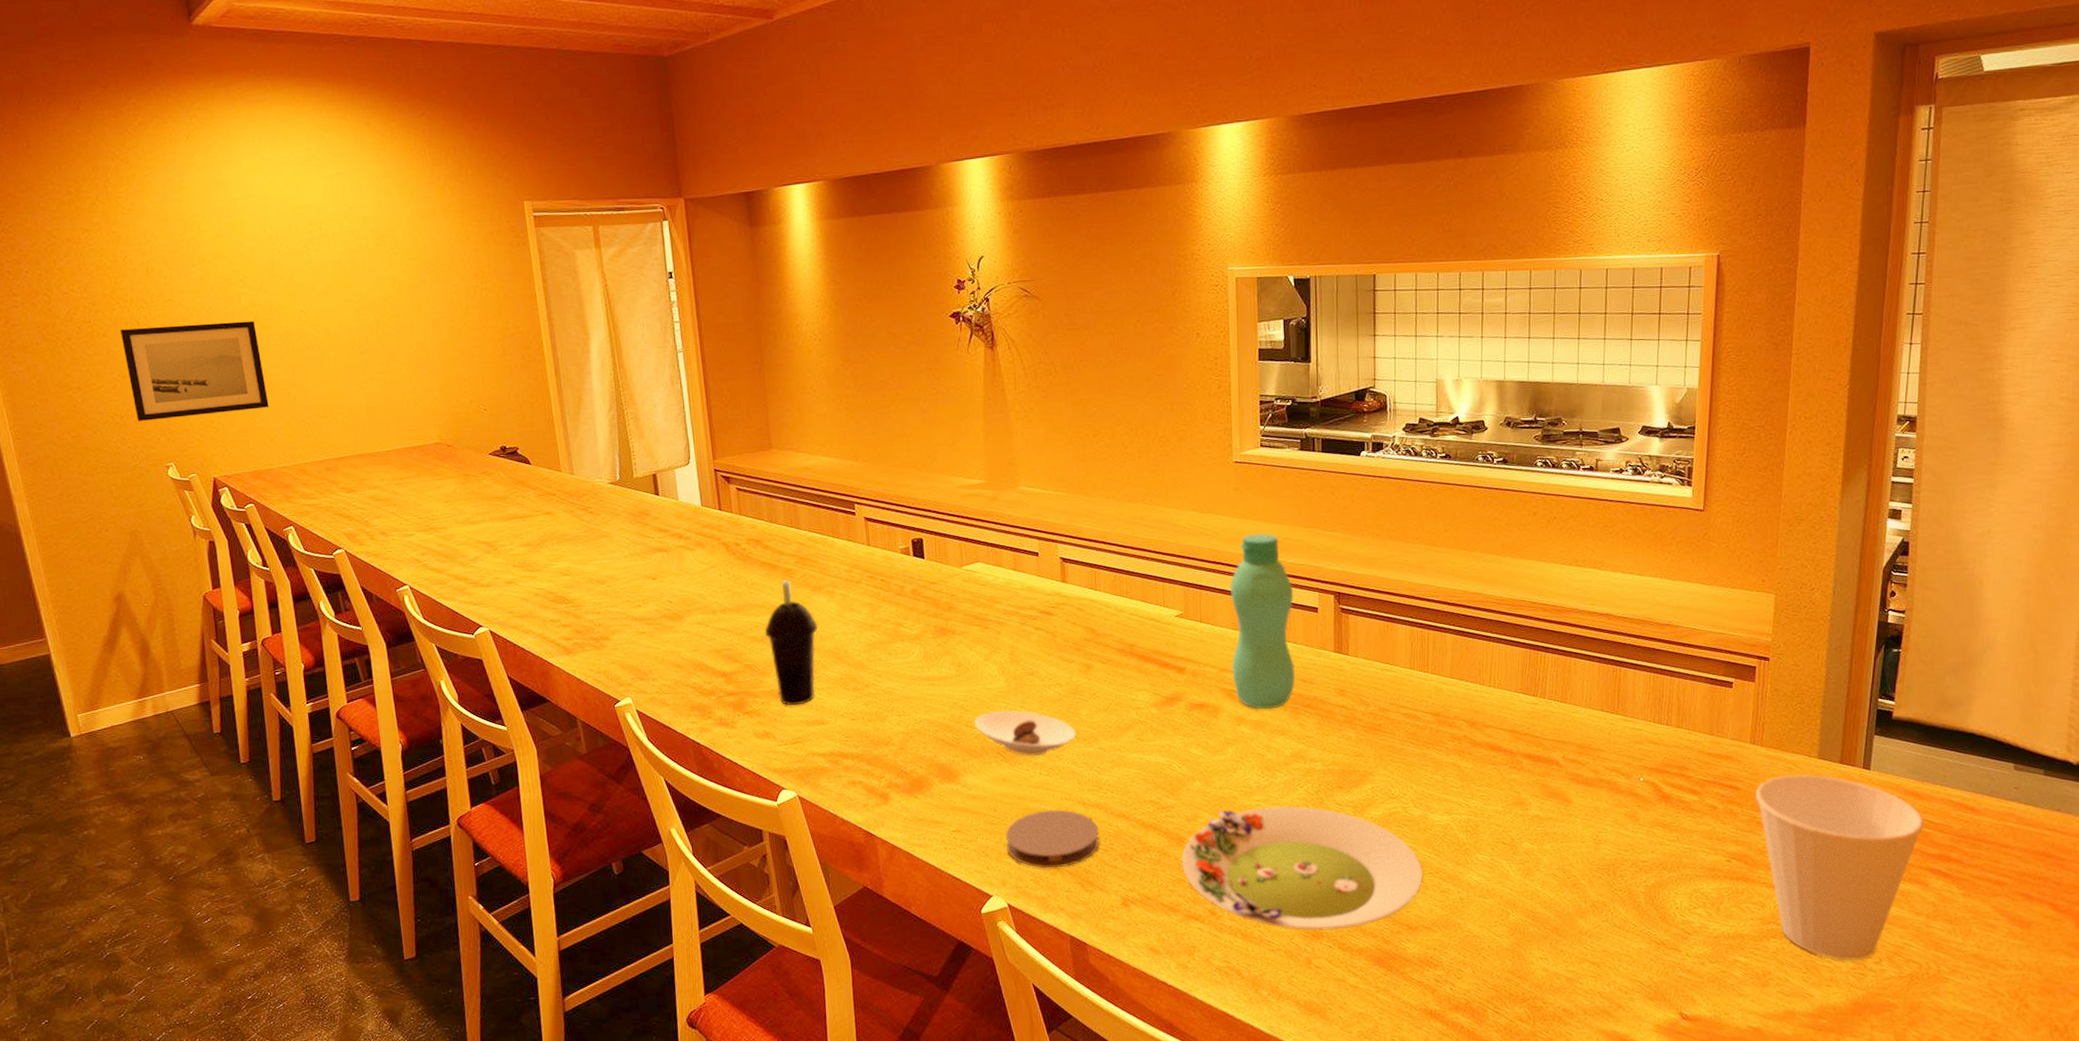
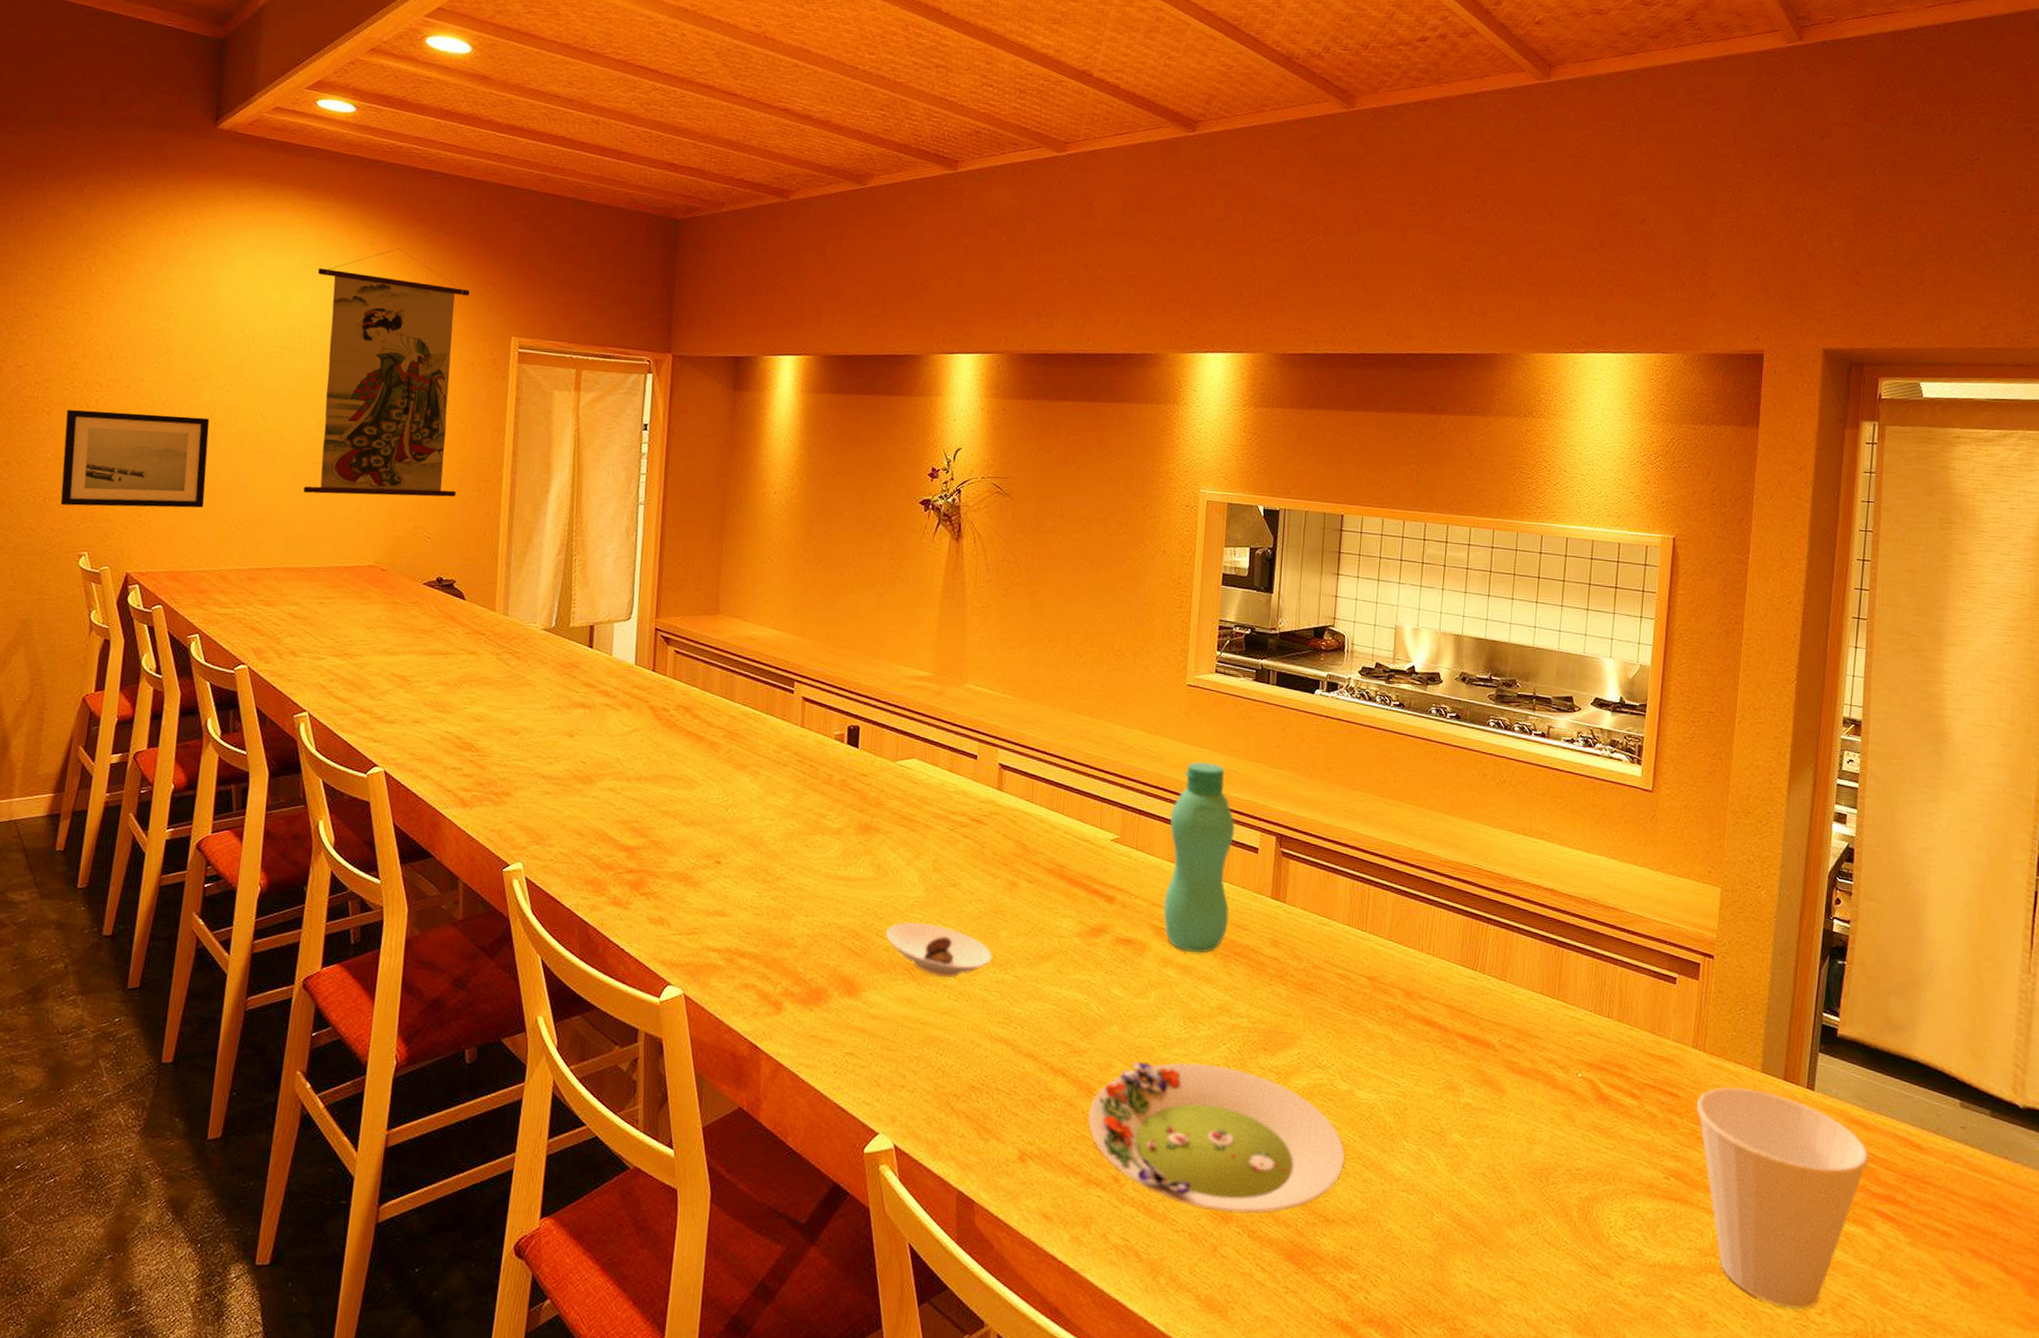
wall scroll: none [323,126,502,381] -> present [303,248,470,497]
cup: present [764,580,818,706] -> none [678,754,736,892]
coaster: present [1005,809,1099,868] -> none [900,1039,1004,1109]

